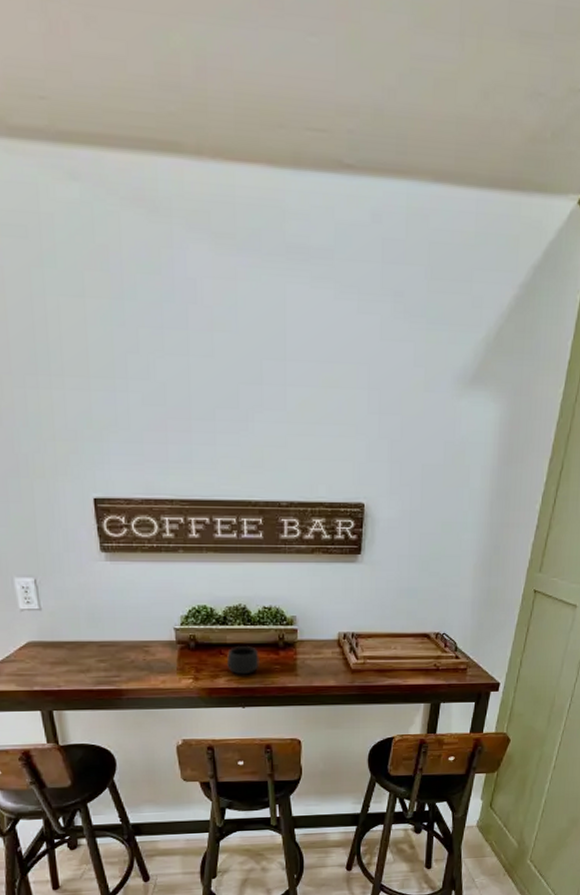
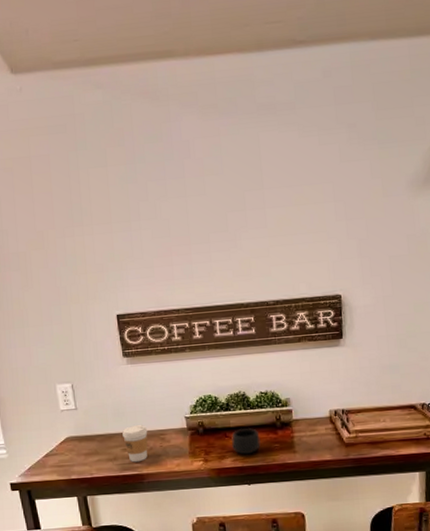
coffee cup: none [98,633,129,676] -> present [122,424,148,463]

